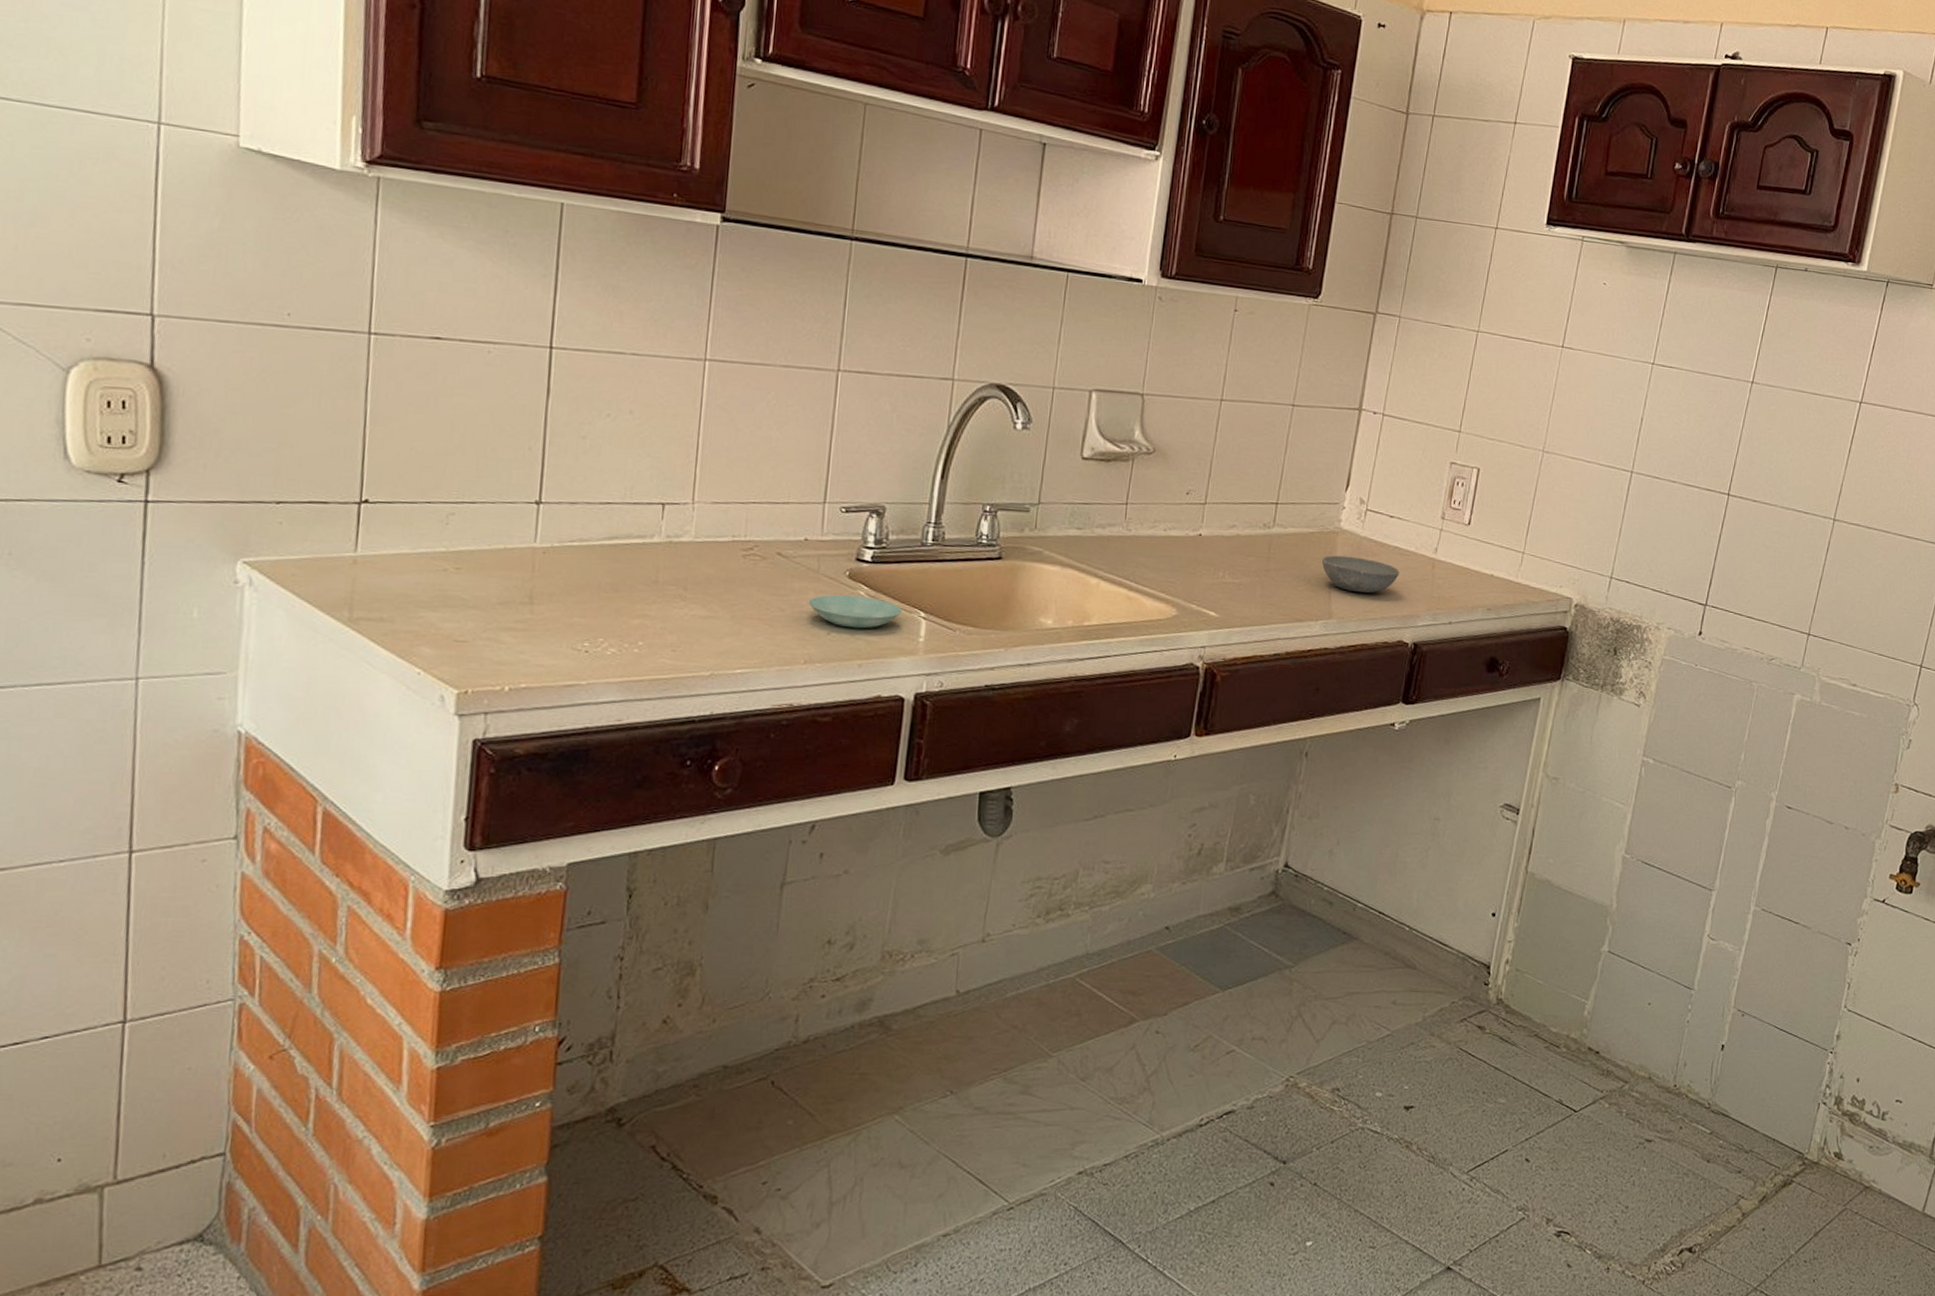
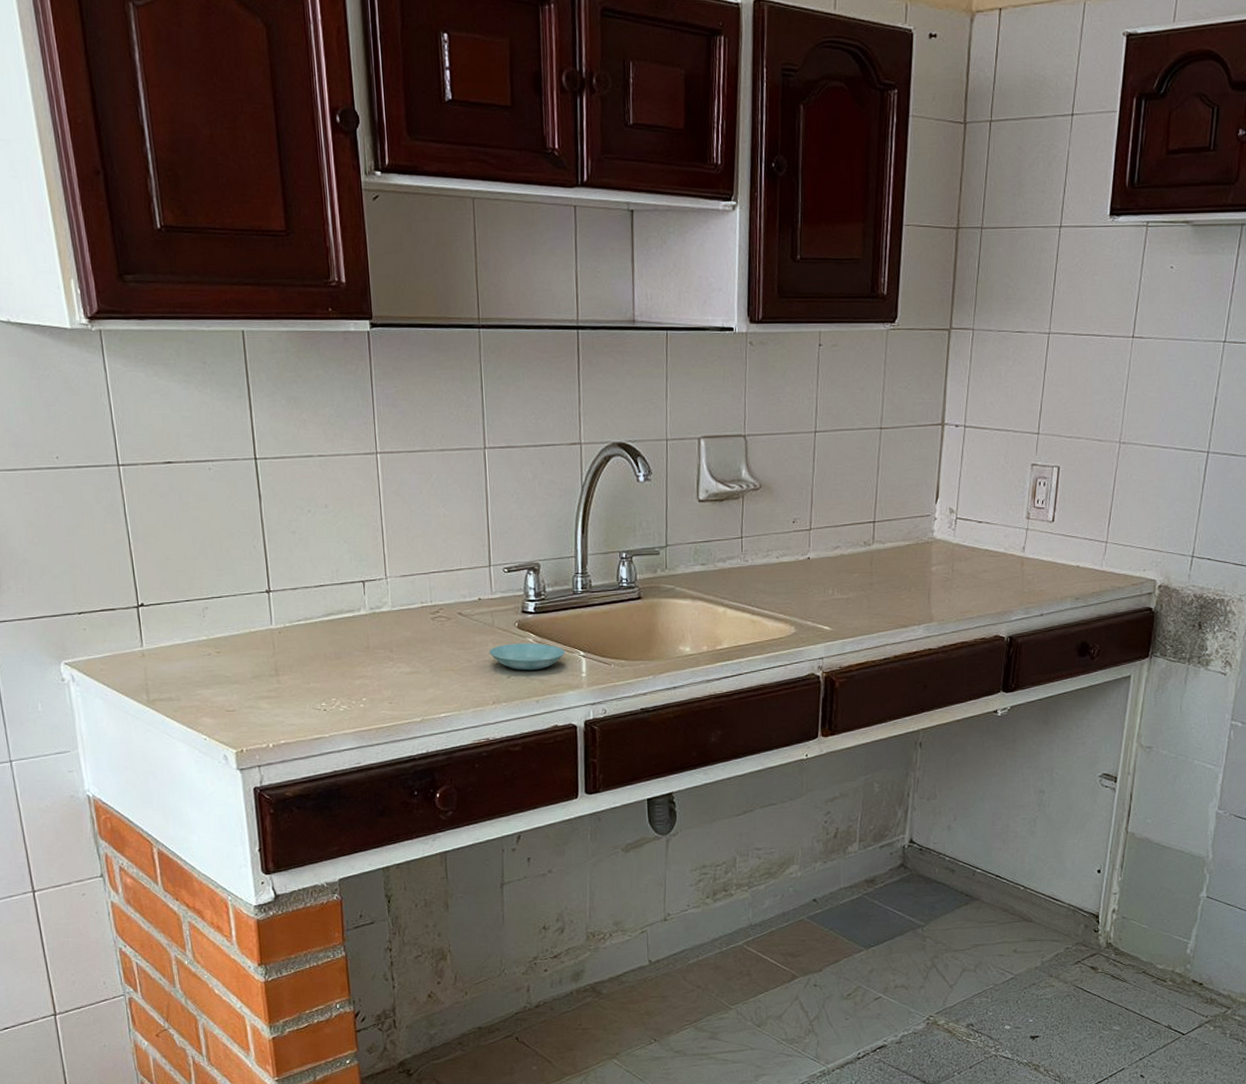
bowl: present [1321,555,1400,594] -> none [919,563,991,596]

